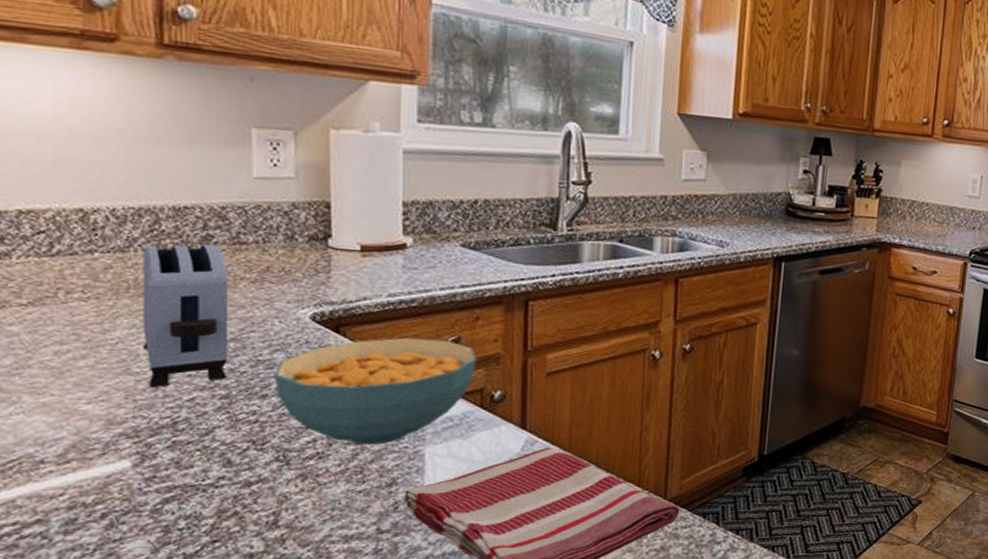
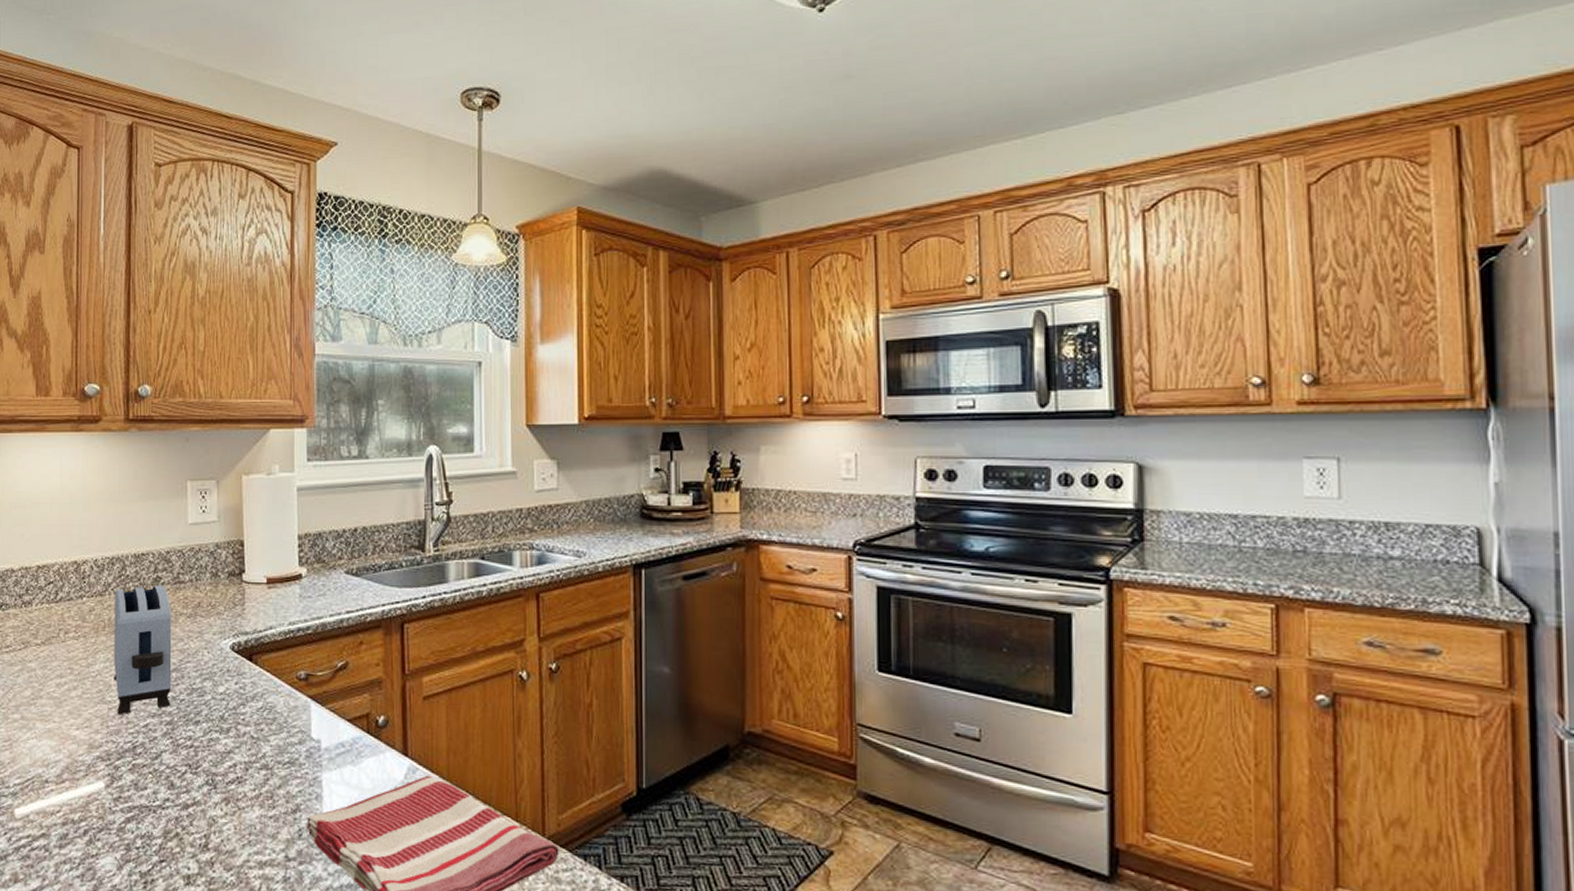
cereal bowl: present [275,337,477,445] -> none [205,664,362,771]

